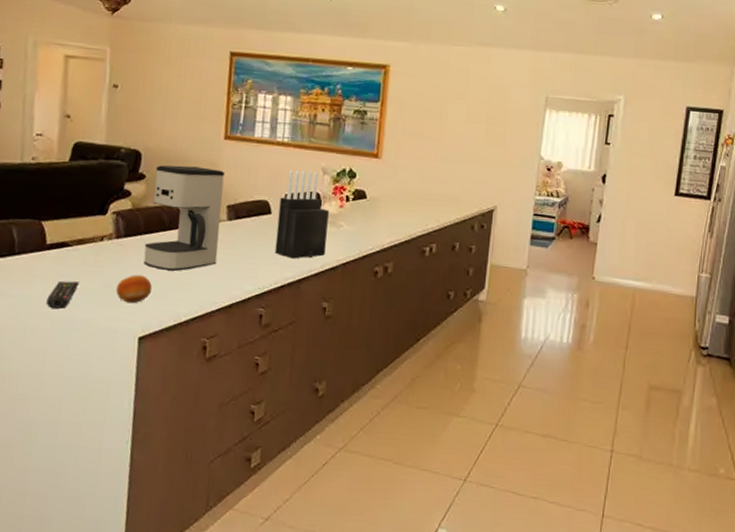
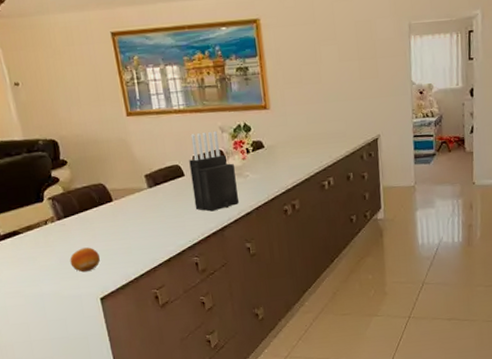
remote control: present [46,281,79,309] -> none [15,262,38,287]
coffee maker: present [143,165,225,271] -> none [74,144,149,240]

